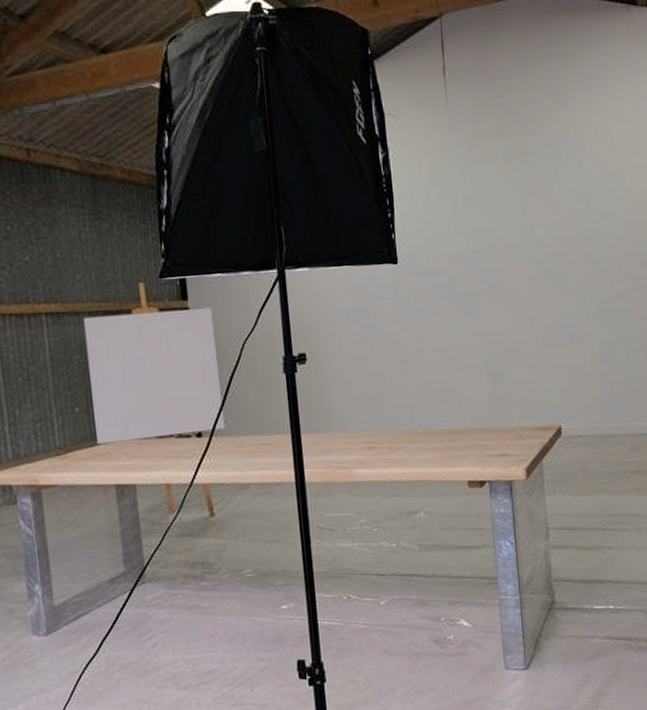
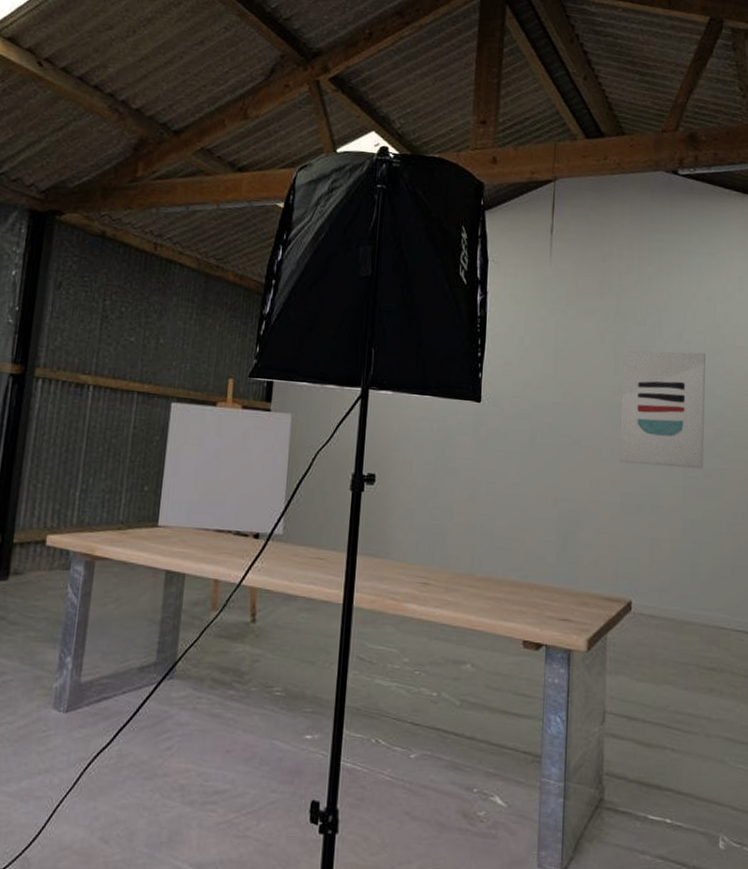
wall art: none [528,177,614,299] -> present [619,351,705,469]

